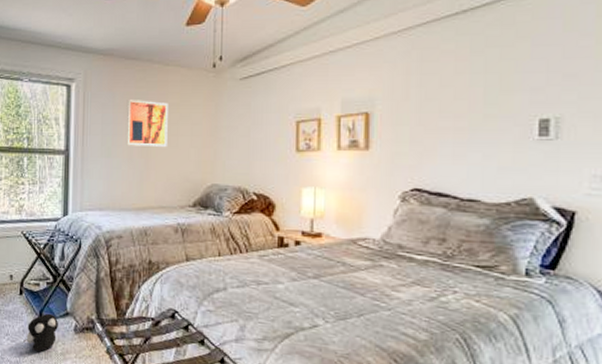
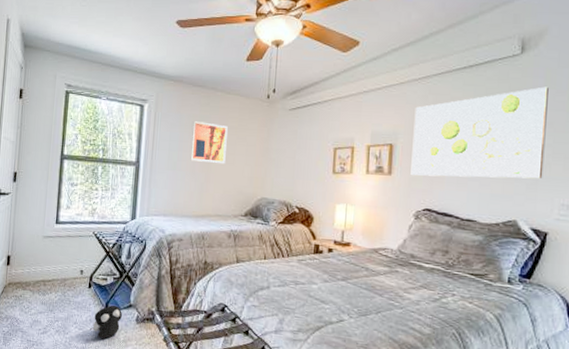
wall art: none [393,29,569,150] -> present [410,86,549,179]

